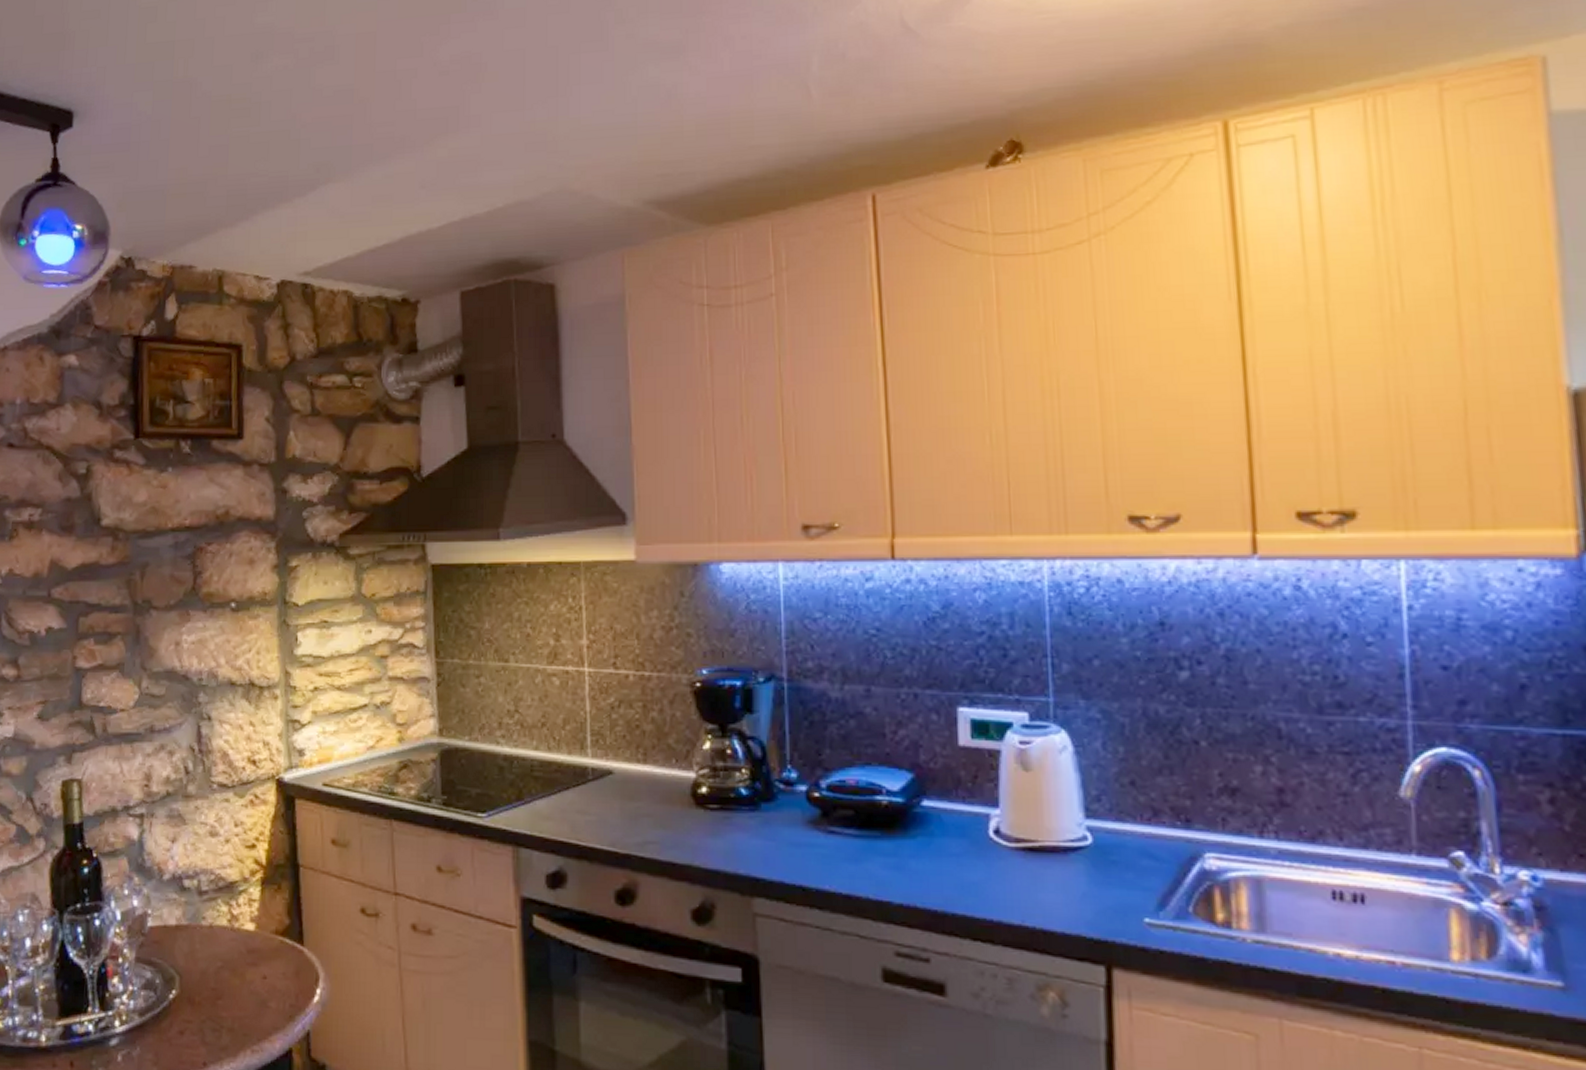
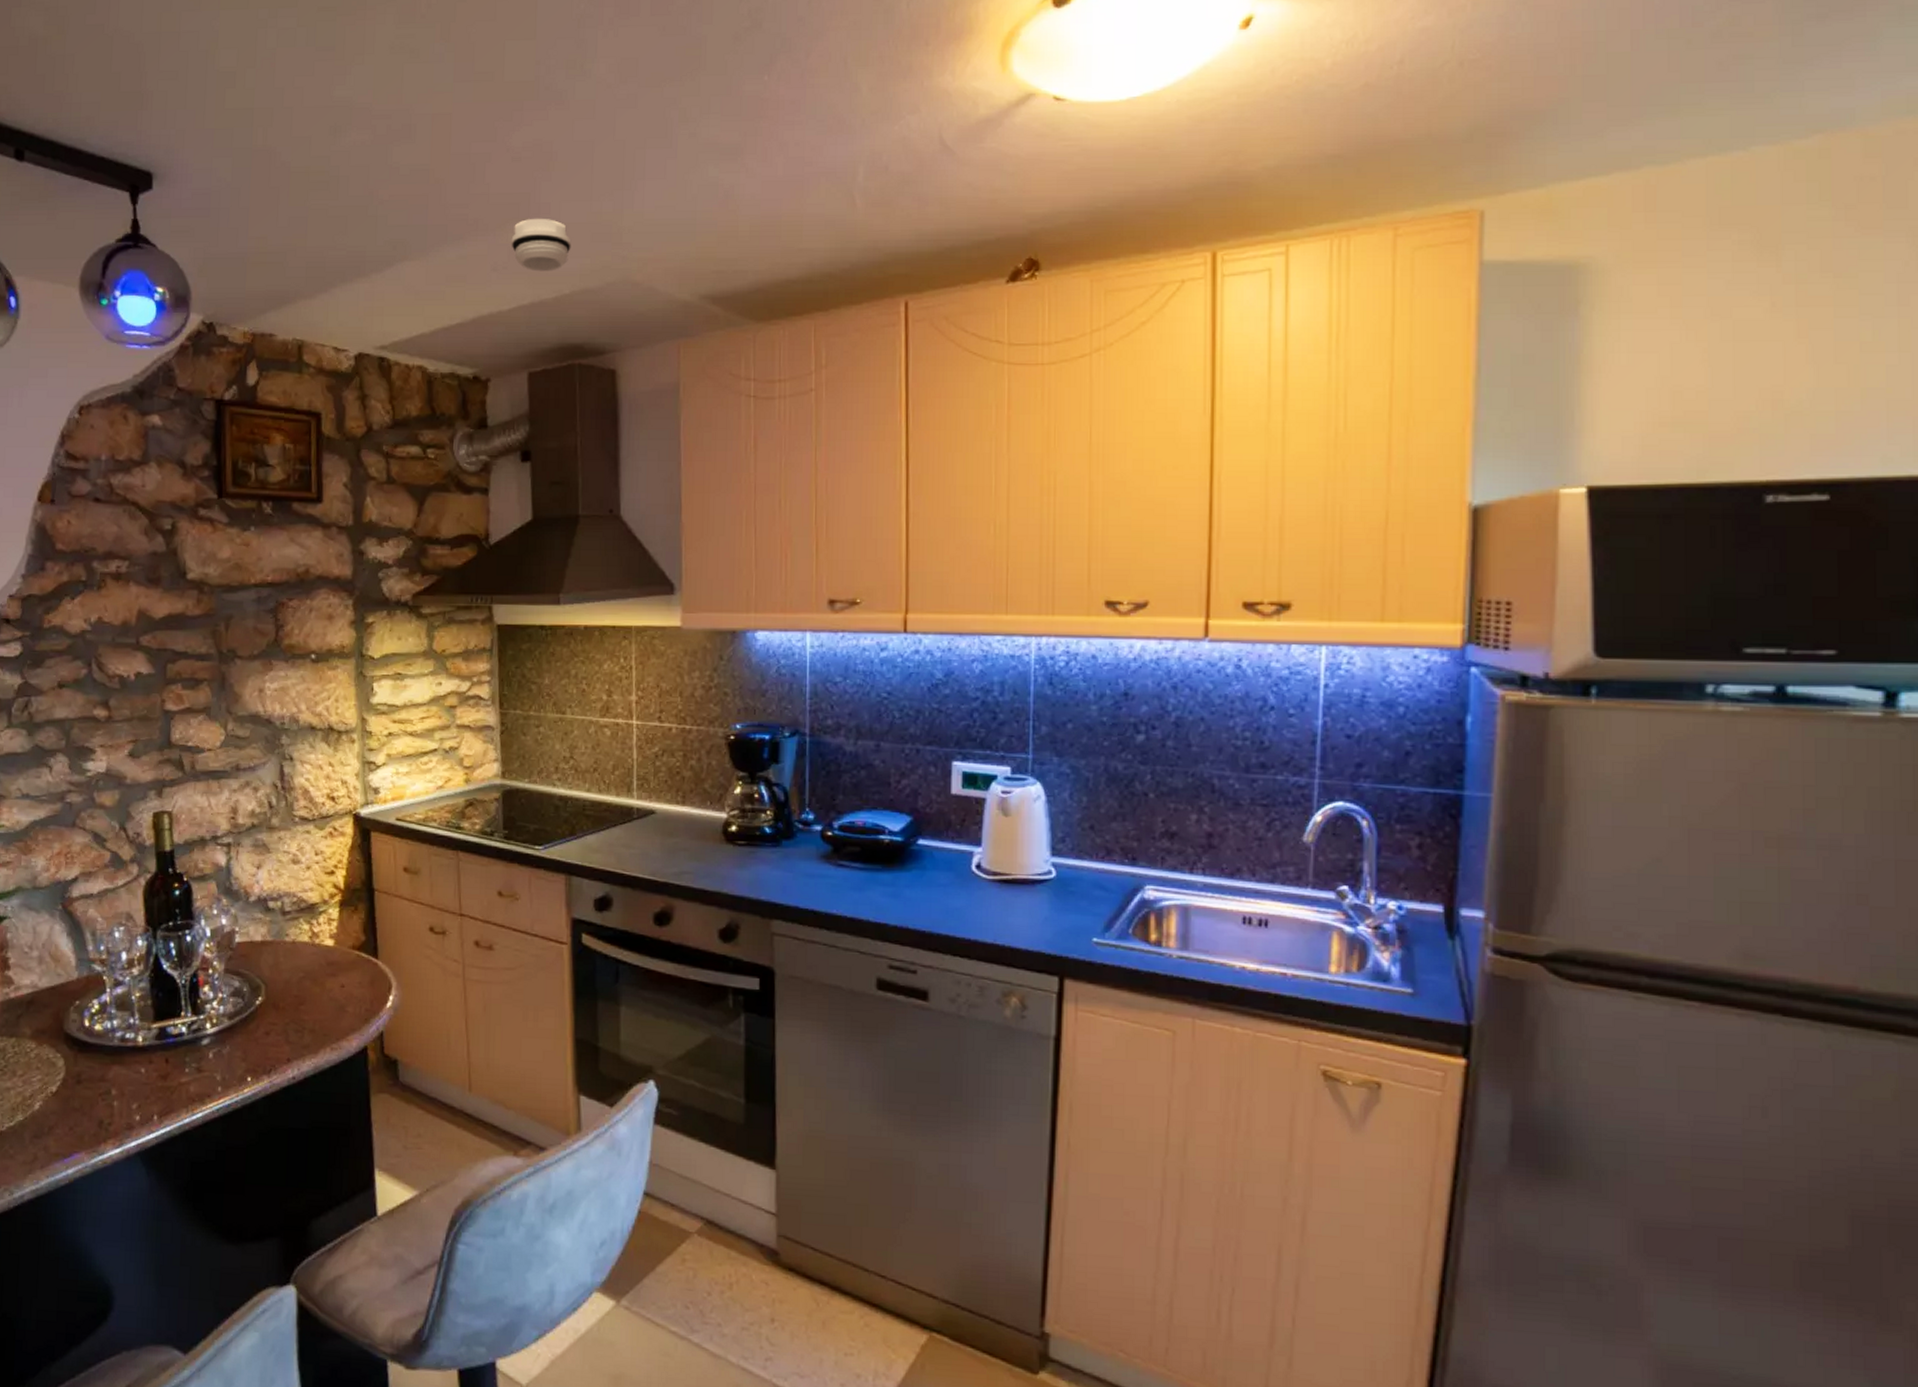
smoke detector: none [440,131,504,186] -> present [511,218,572,272]

